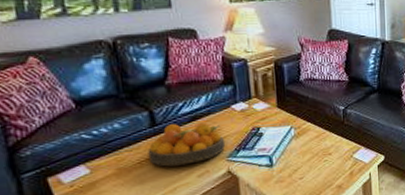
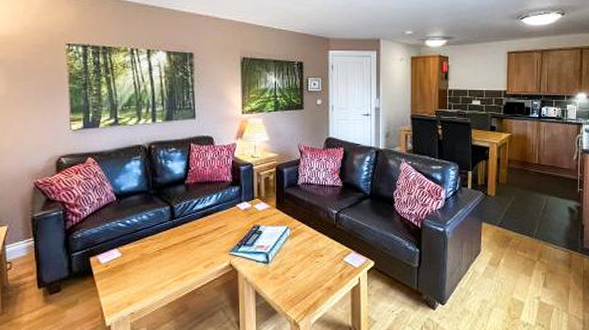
fruit bowl: present [147,123,225,167] -> none [166,218,228,256]

